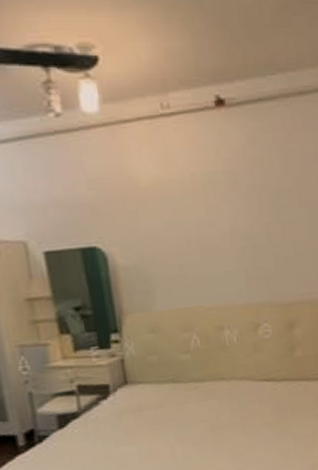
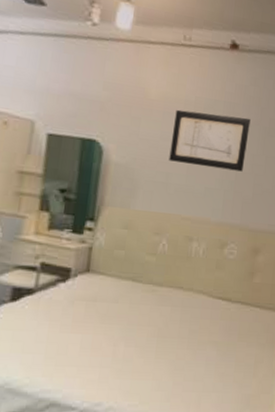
wall art: none [173,183,260,251] -> present [169,109,251,172]

